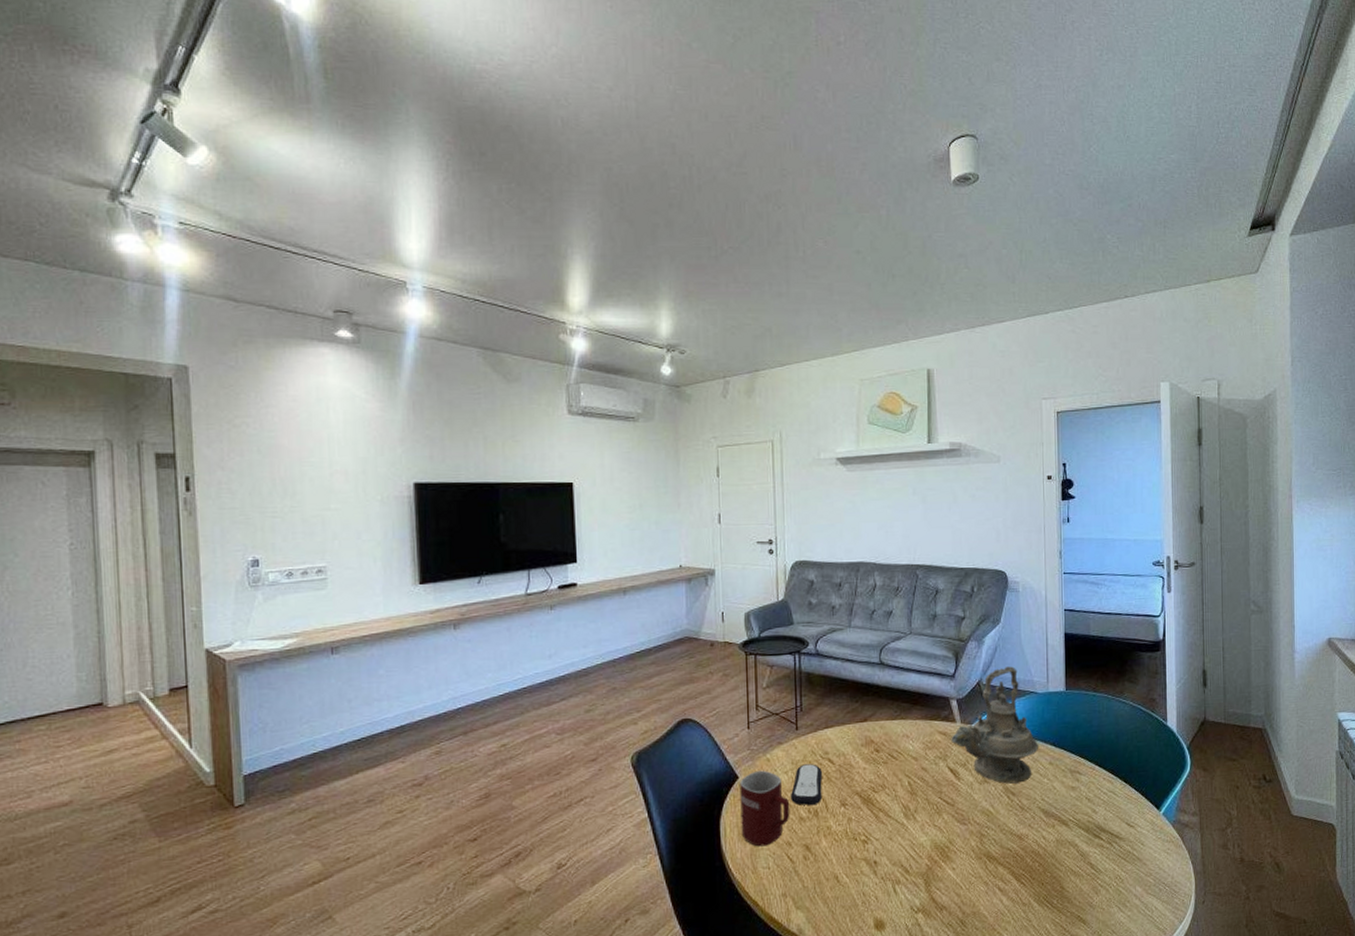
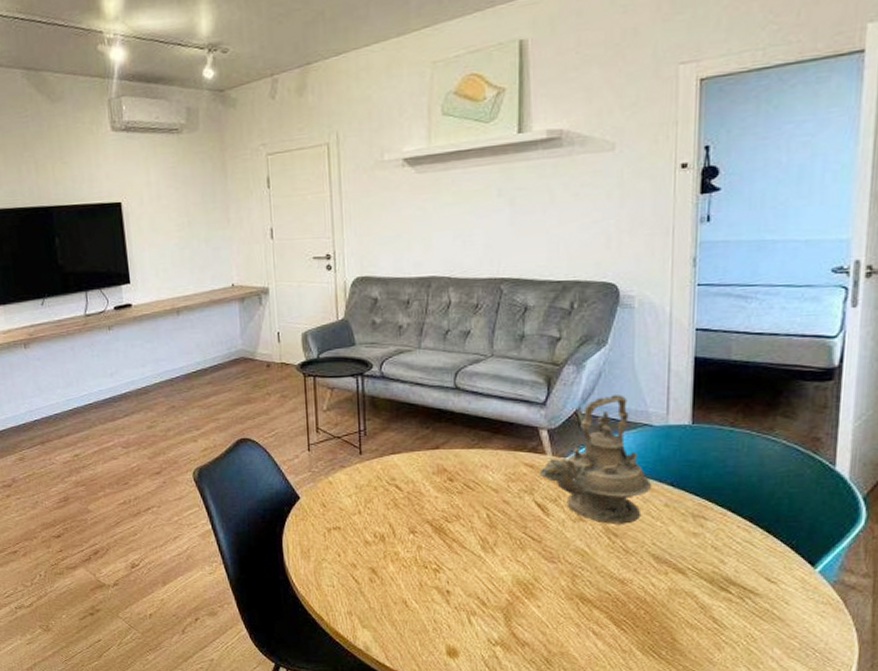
mug: present [740,770,790,847] -> none [301,492,355,566]
remote control: present [790,764,822,806] -> none [354,489,389,531]

